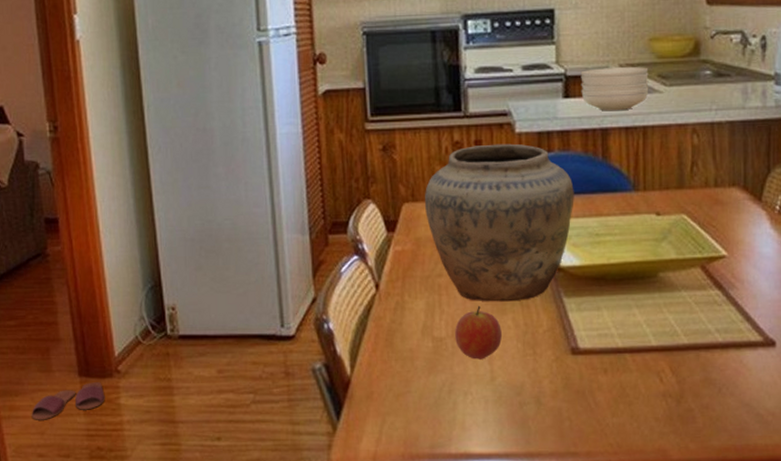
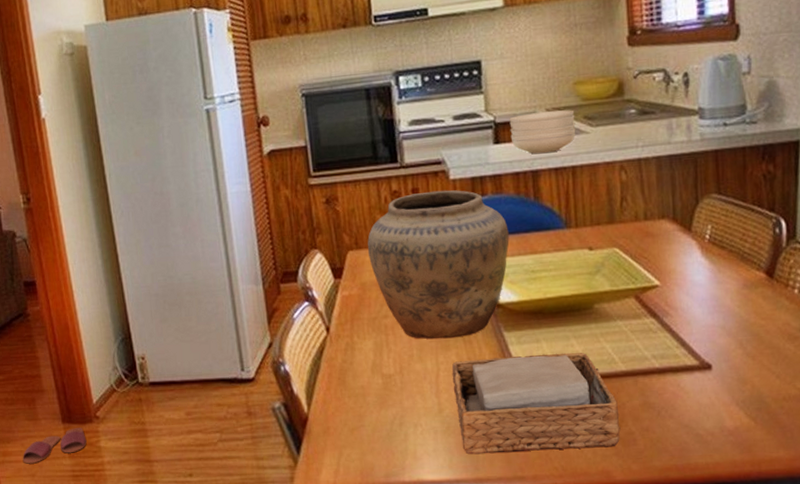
fruit: present [455,306,502,360] -> none [402,343,447,394]
napkin holder: none [507,322,680,427] -> present [451,352,621,455]

